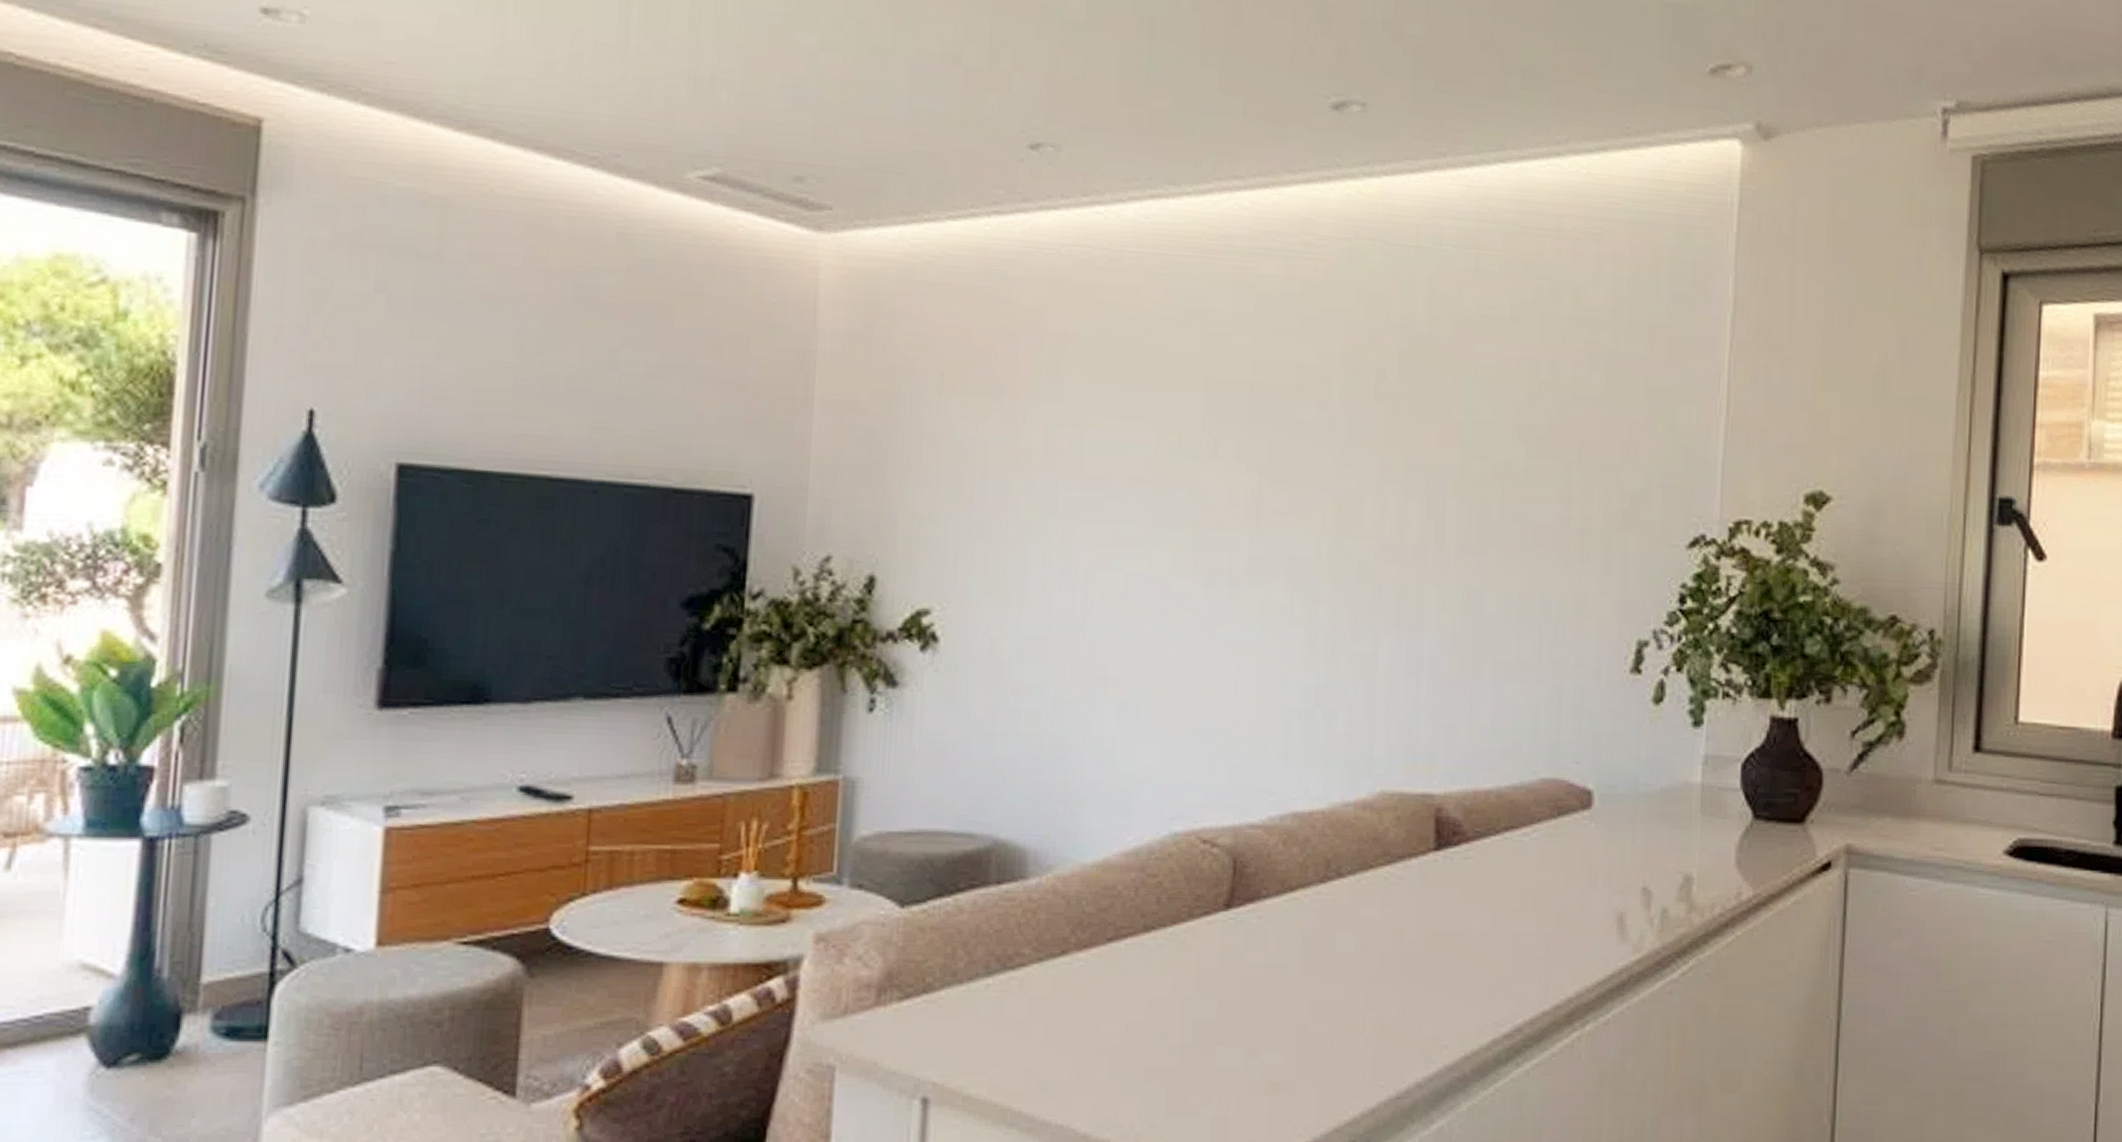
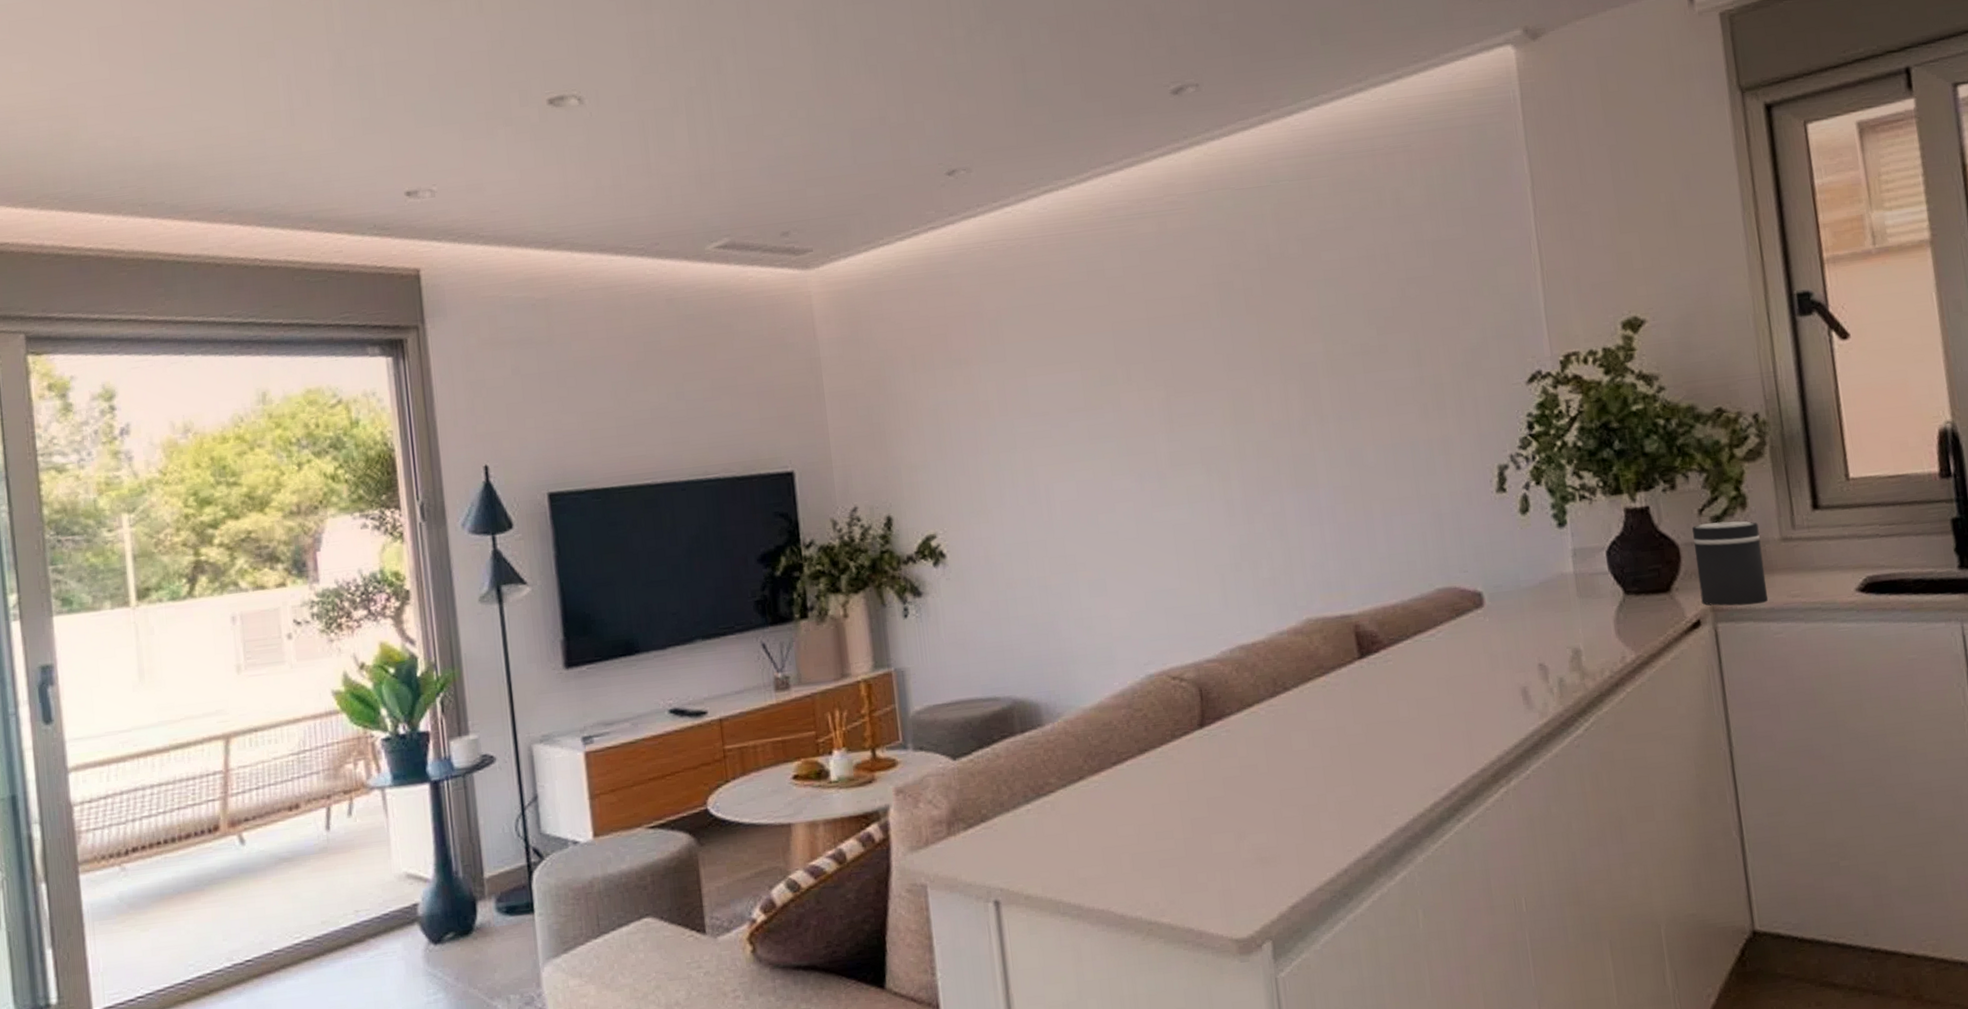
cylinder: none [1836,749,1913,853] -> present [1692,521,1768,606]

